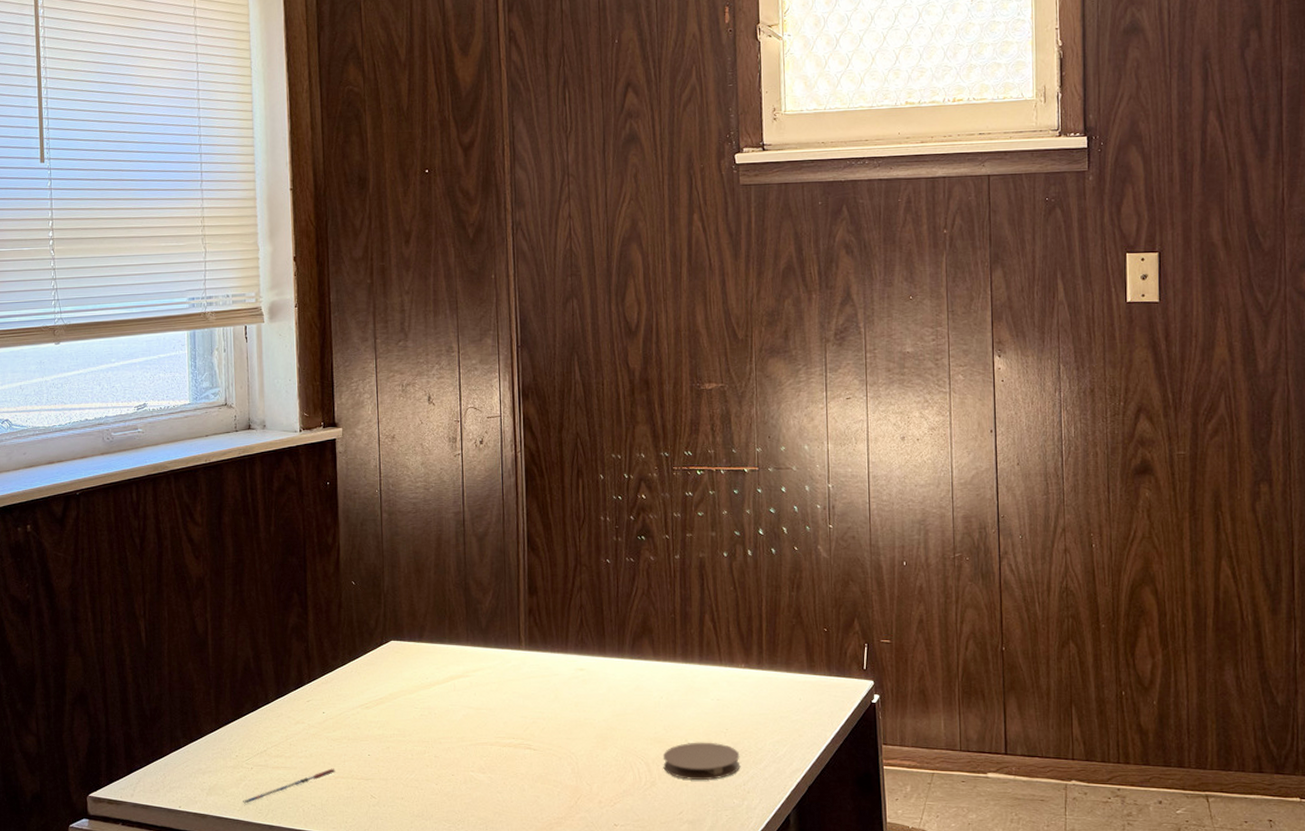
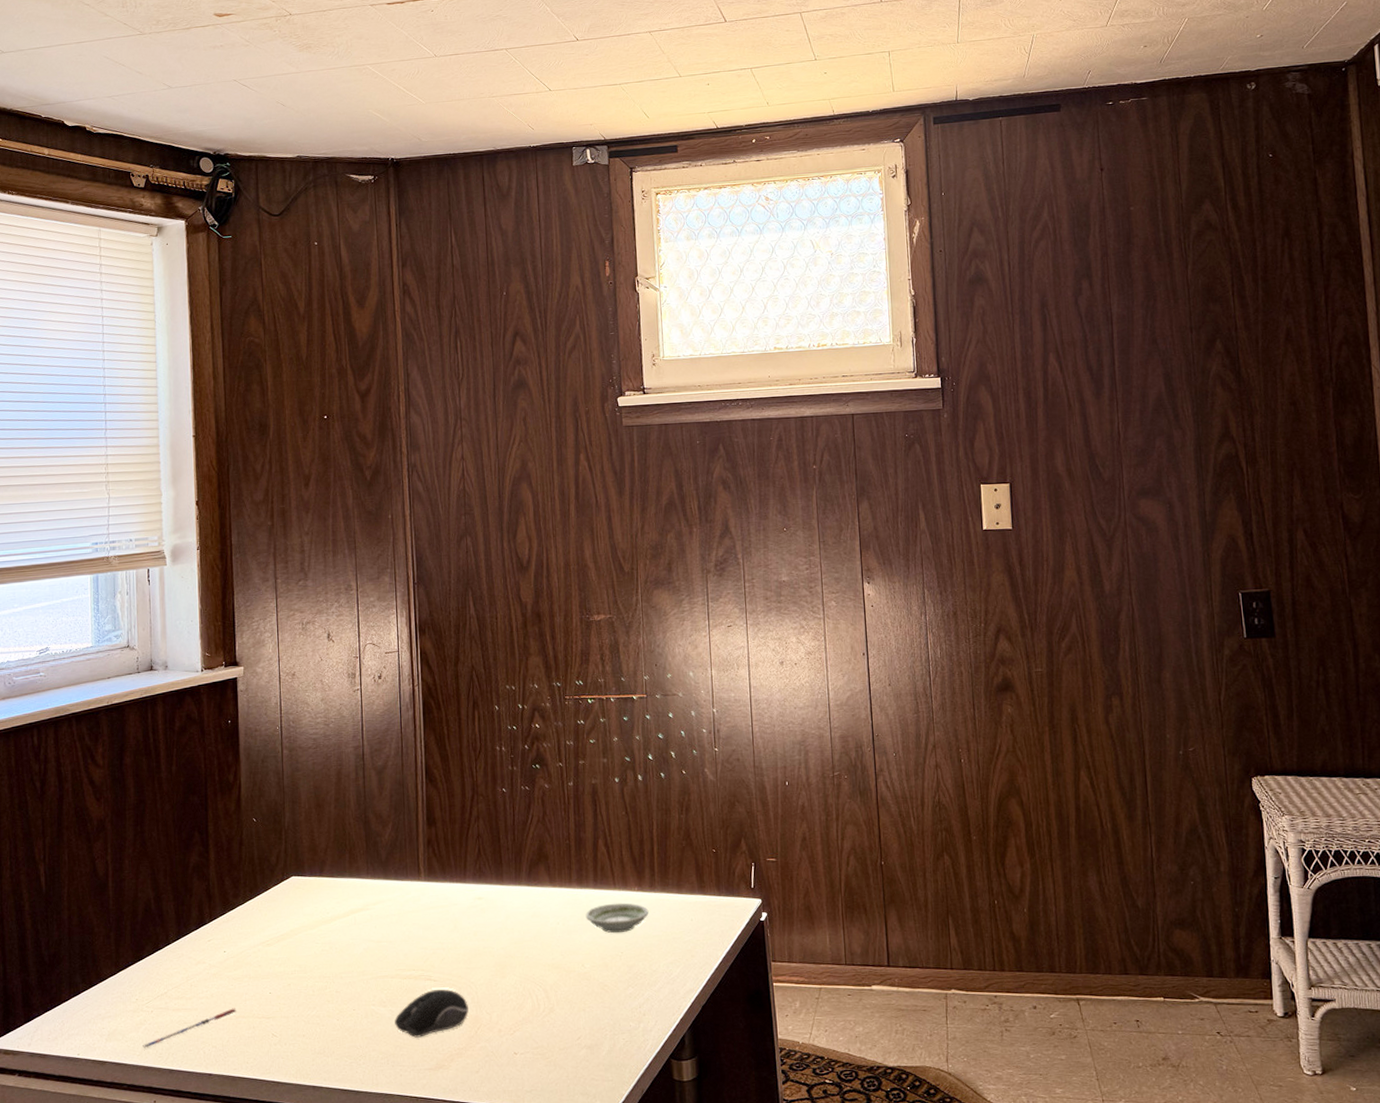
computer mouse: none [494,758,569,805] -> present [394,988,469,1038]
coaster: present [663,742,741,781] -> none [560,966,636,1005]
saucer: none [690,679,756,710] -> present [585,902,649,934]

